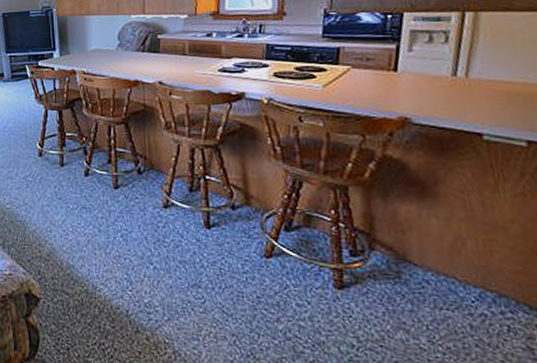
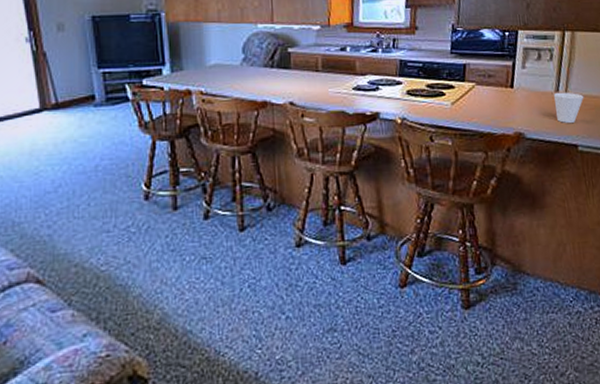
cup: none [448,76,492,111] -> present [553,92,584,124]

